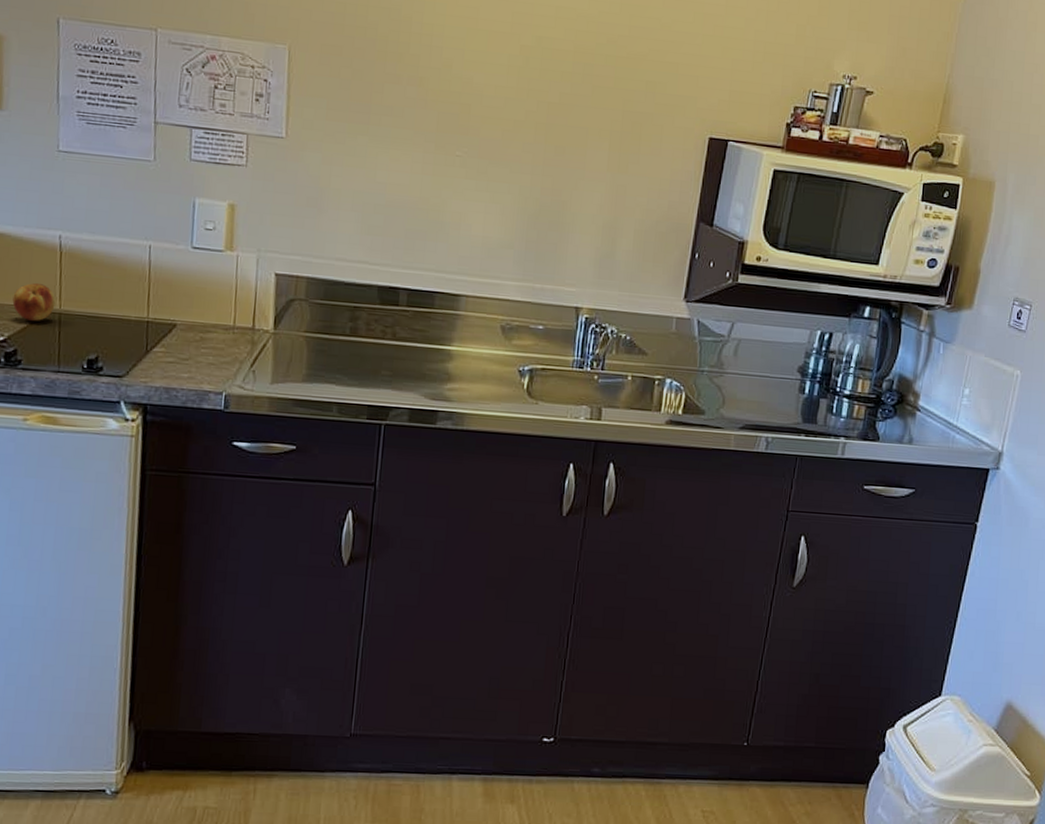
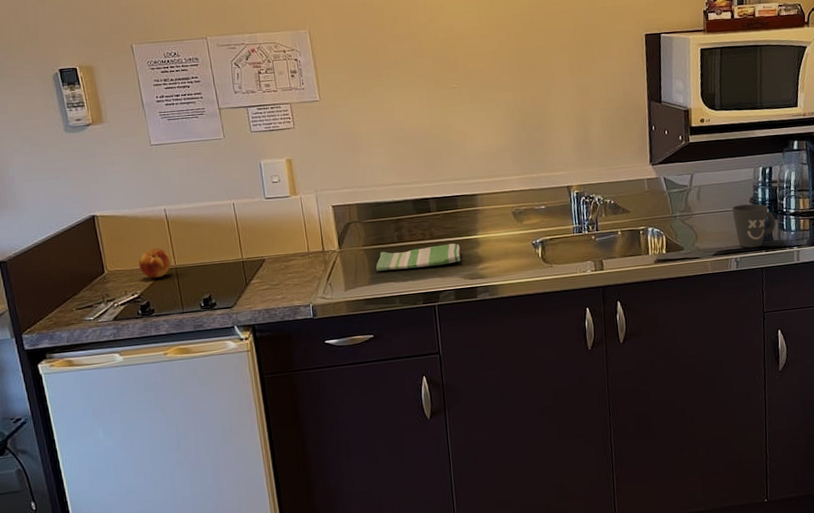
dish towel: none [316,343,428,376] -> present [376,243,461,271]
mug: none [773,372,825,429] -> present [732,203,776,248]

